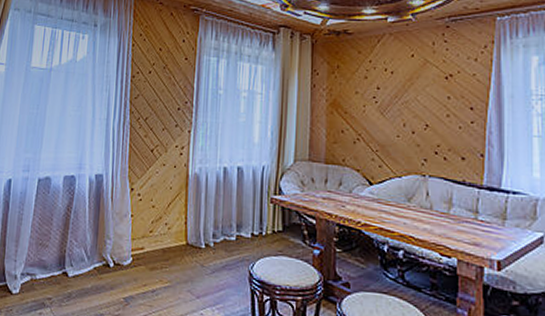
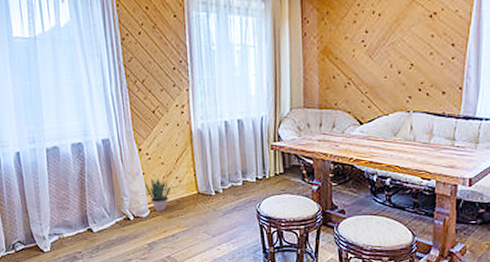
potted plant: none [131,221,159,262] -> present [145,178,172,212]

